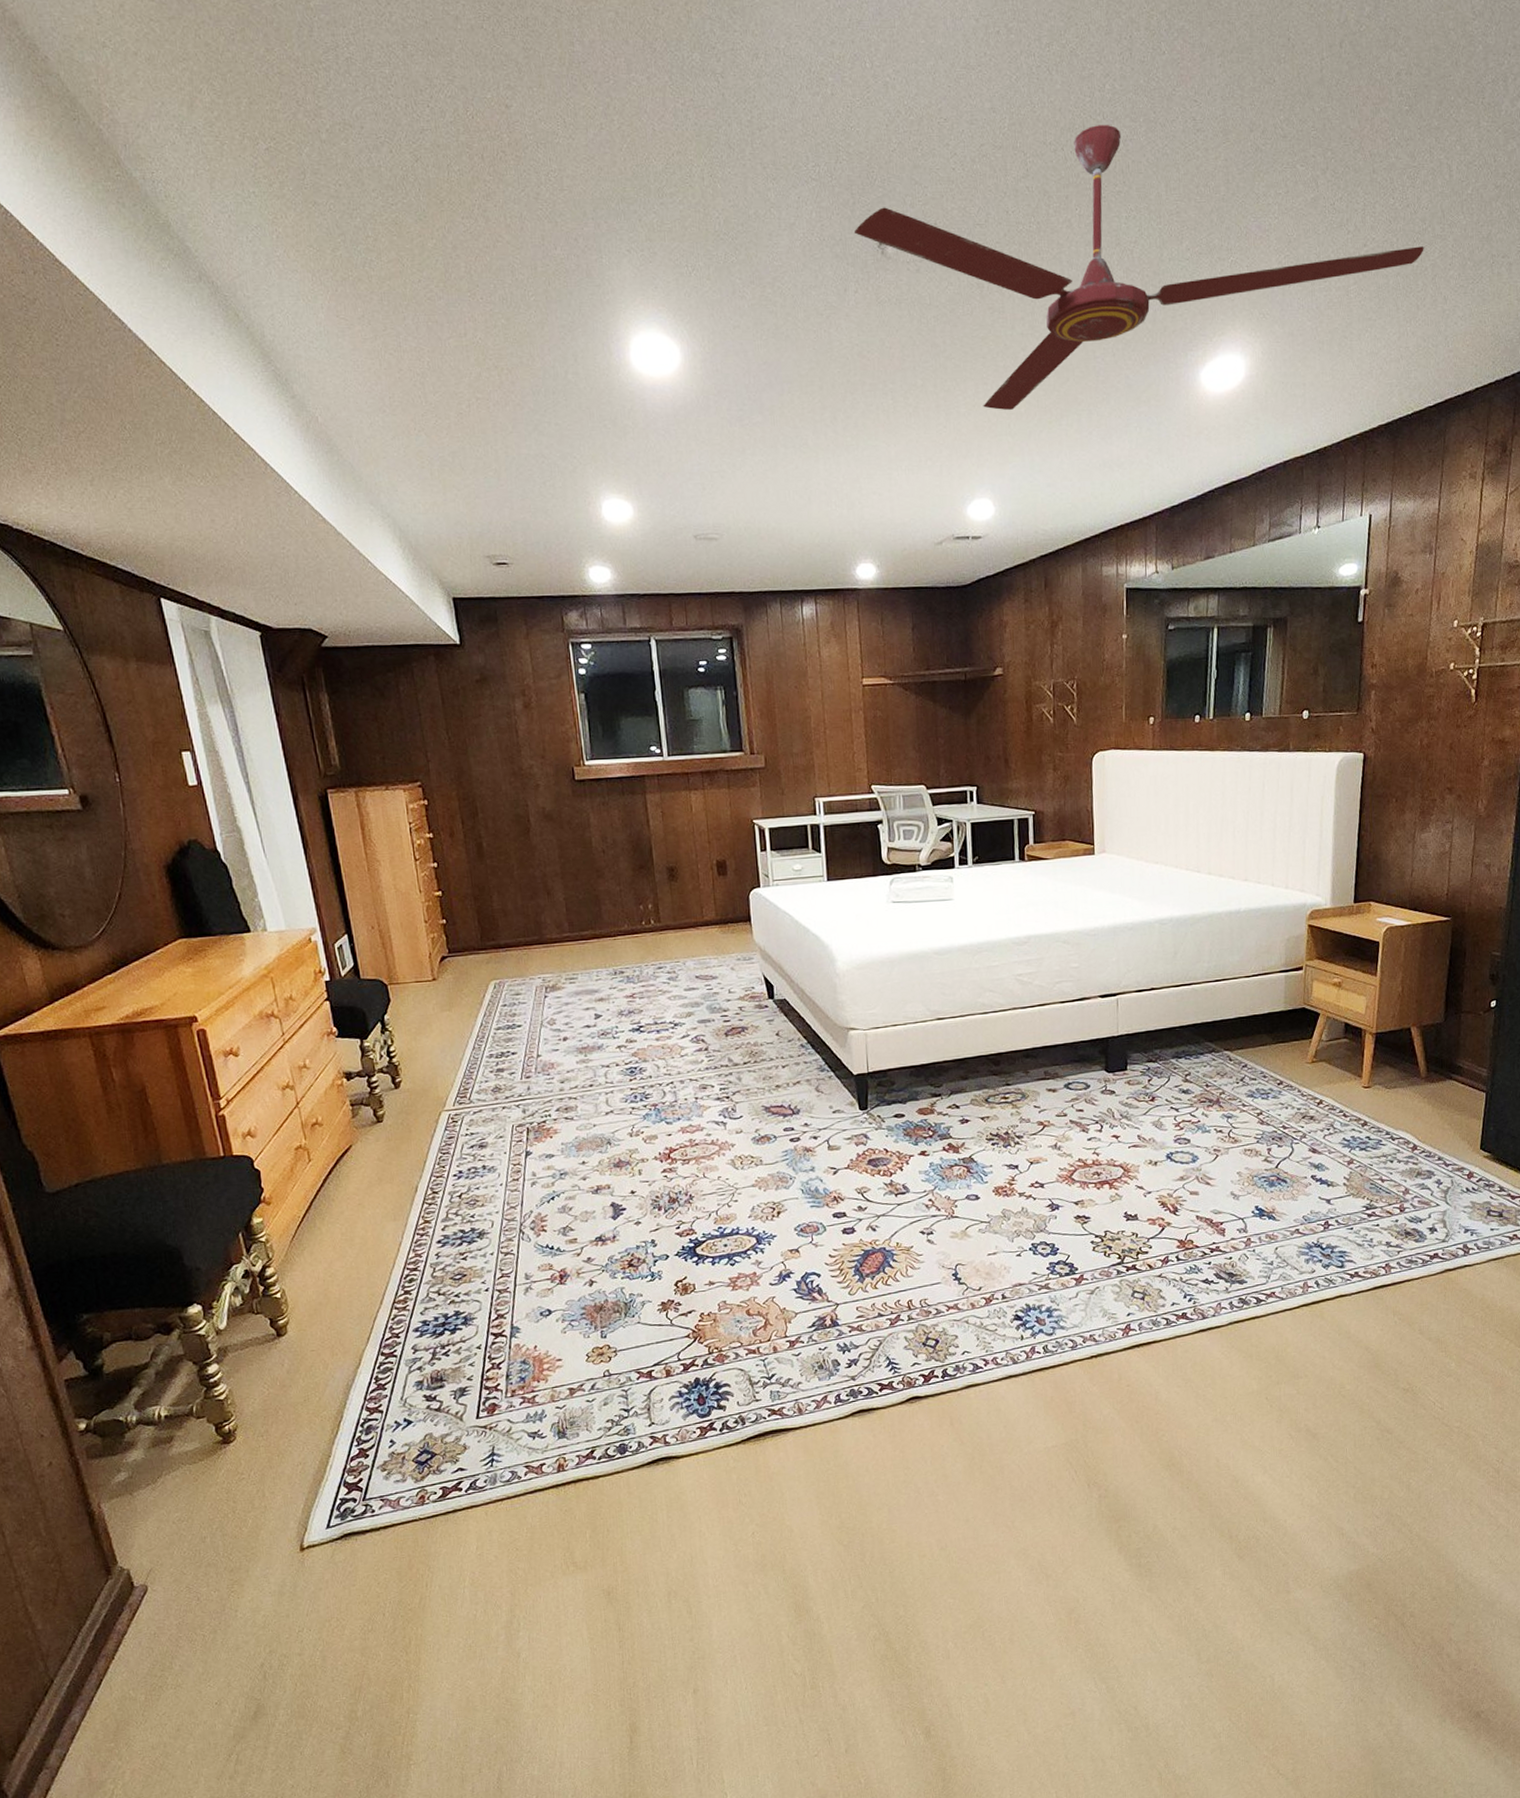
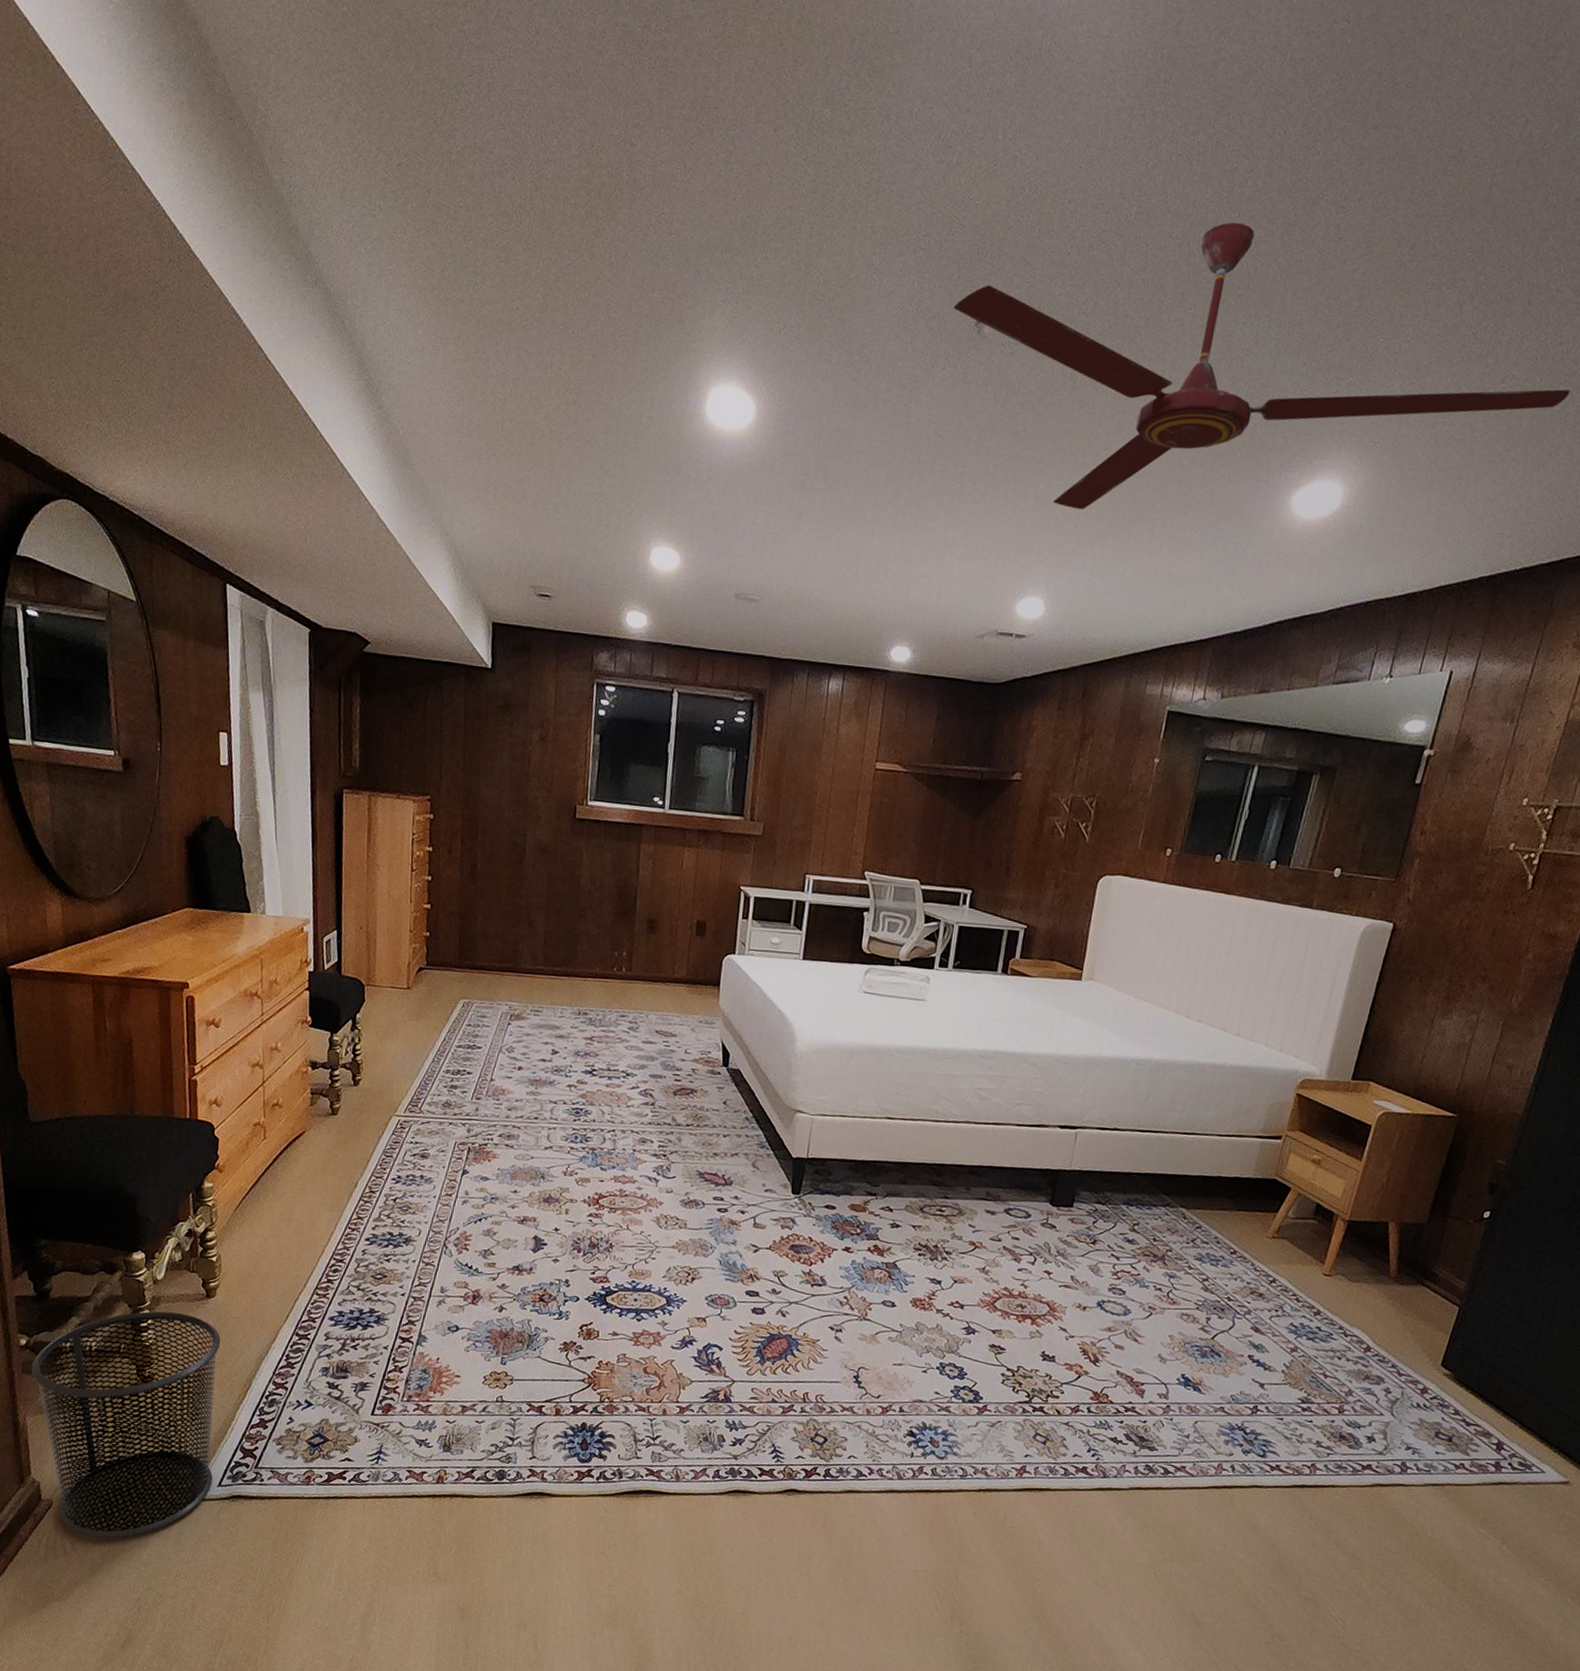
waste bin: none [96,1358,320,1614] -> present [31,1311,221,1539]

